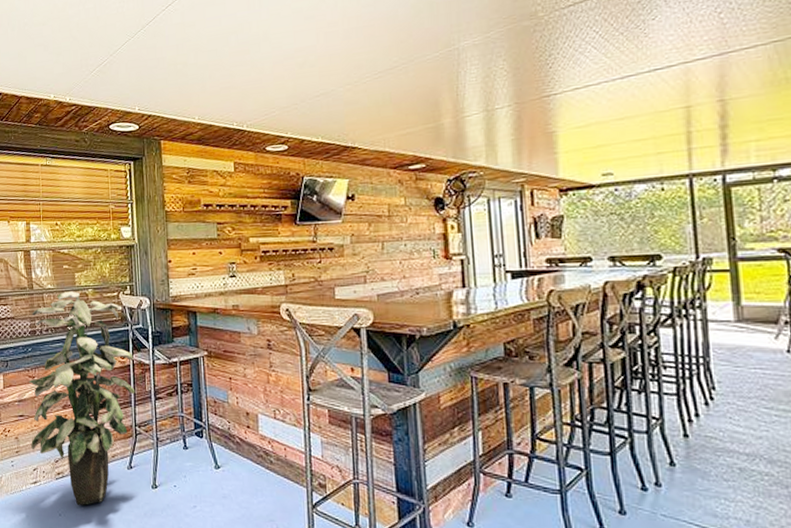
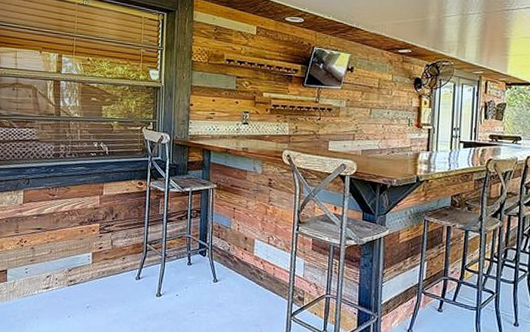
indoor plant: present [28,291,135,506] -> none [46,121,150,310]

